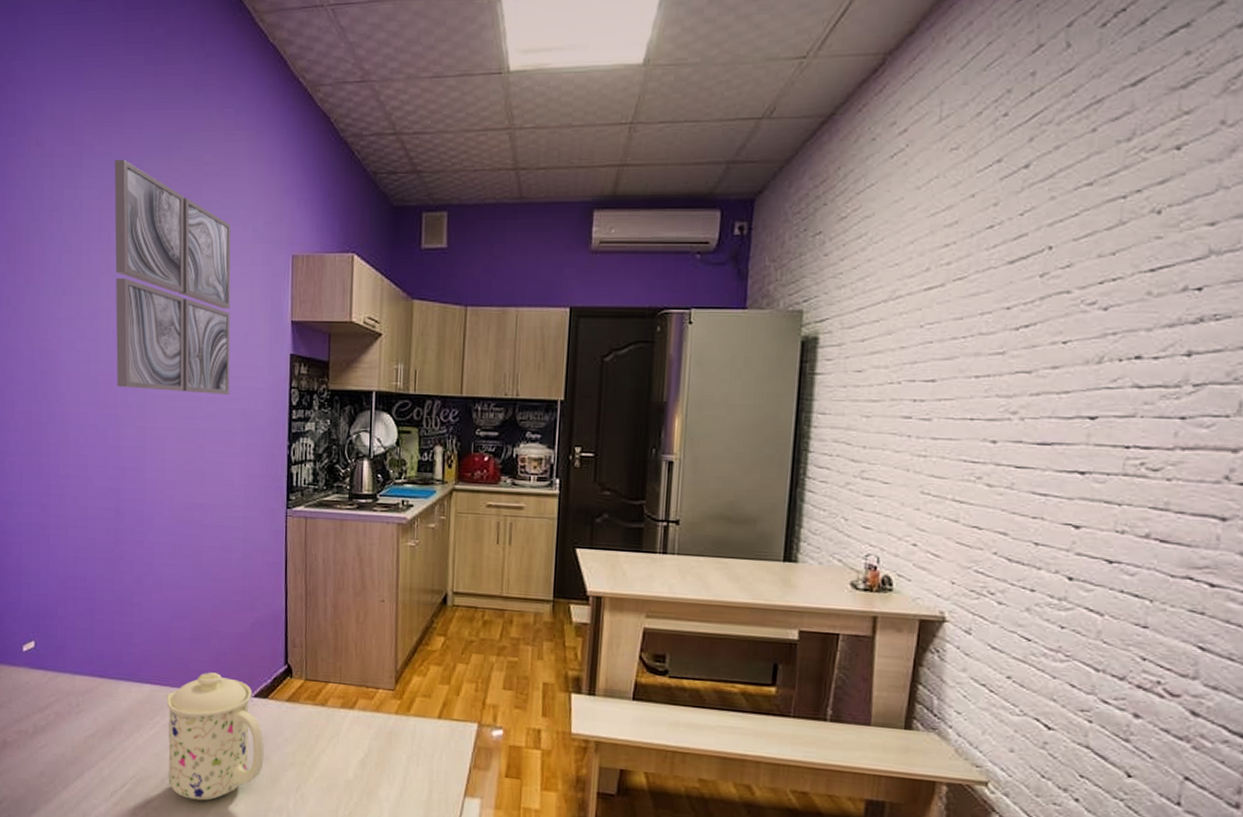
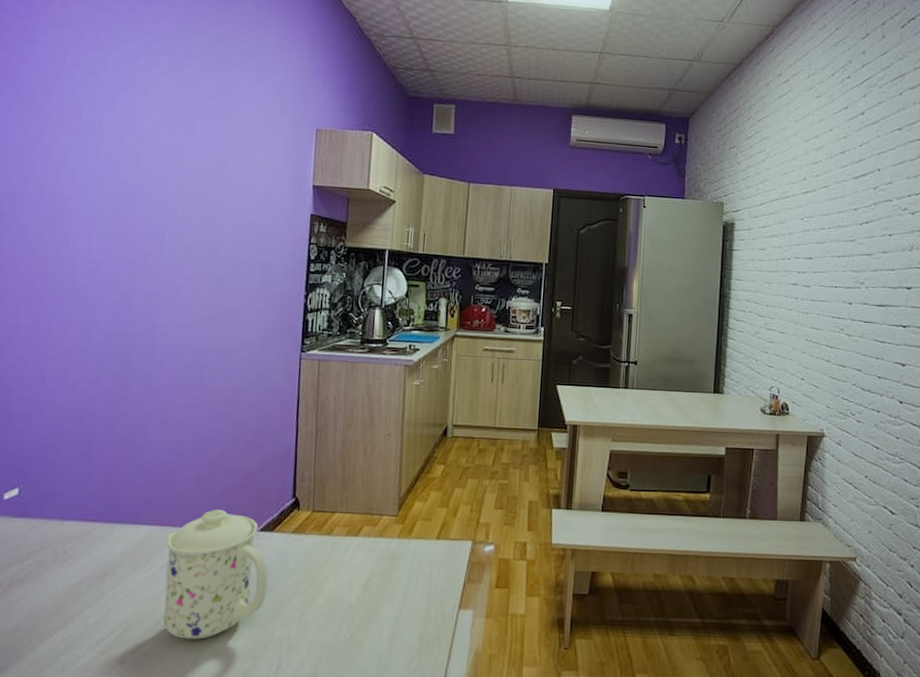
wall art: present [114,159,231,395] -> none [133,29,260,248]

